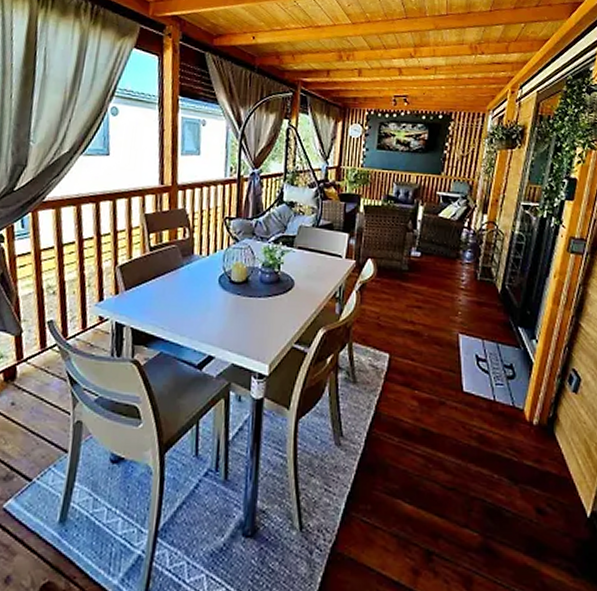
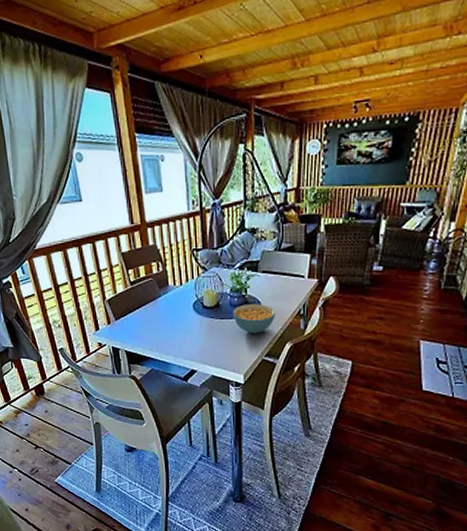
cereal bowl: none [262,282,309,317] -> present [232,304,275,334]

